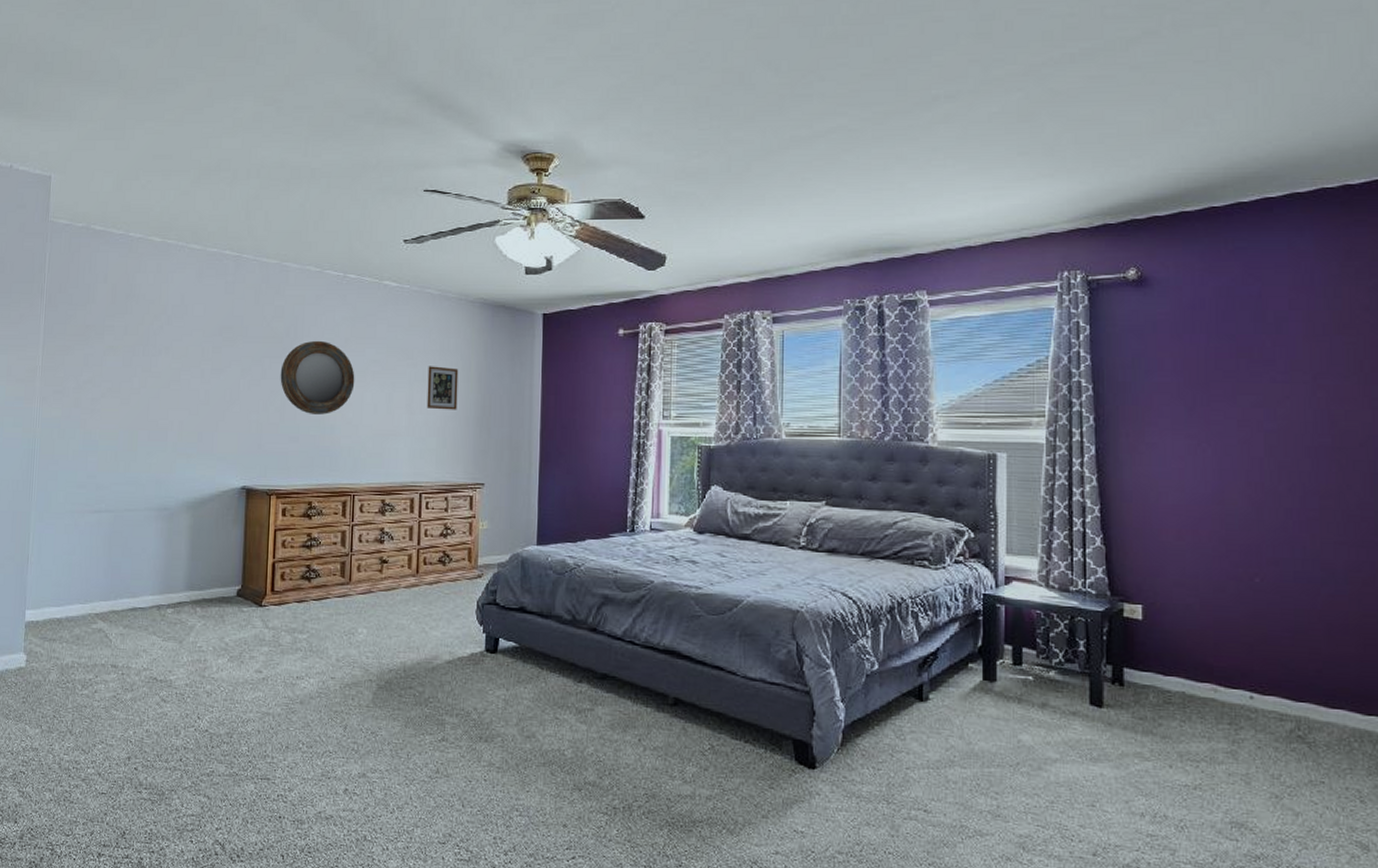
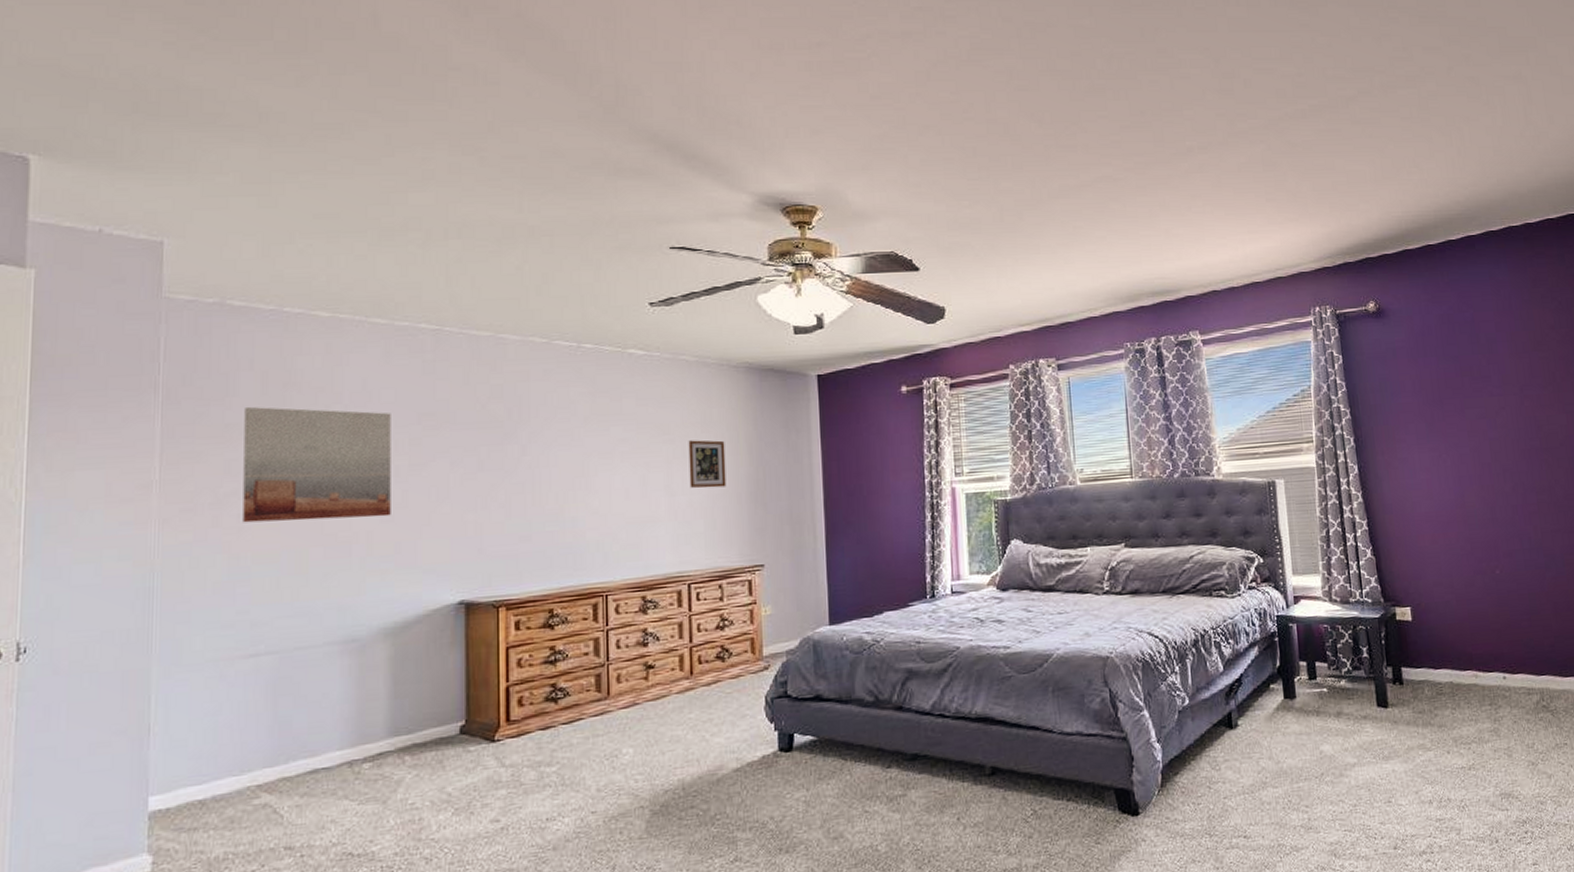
wall art: none [94,312,201,410] -> present [243,406,391,523]
home mirror: present [280,340,355,414] -> none [502,421,599,507]

